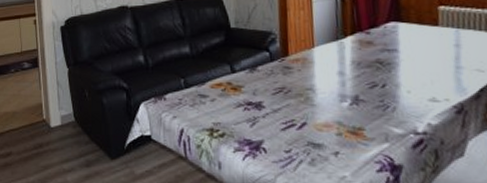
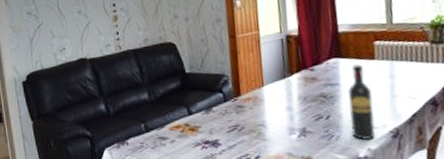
wine bottle: none [406,30,437,113] -> present [347,64,376,140]

